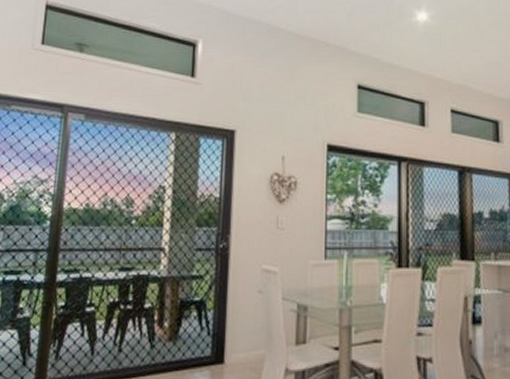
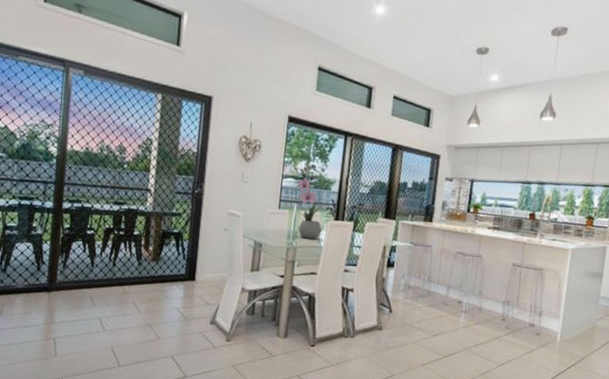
flower arrangement: none [345,206,385,295] -> present [297,169,327,240]

